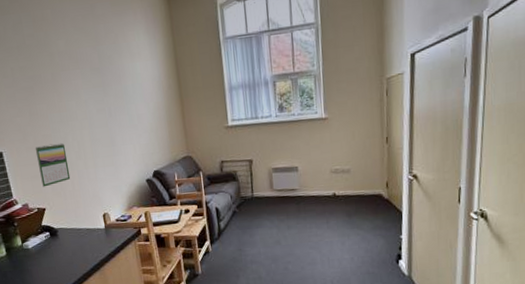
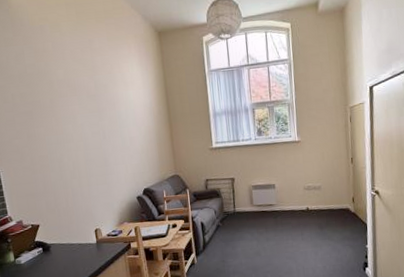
calendar: present [35,143,71,187] -> none [31,163,65,205]

